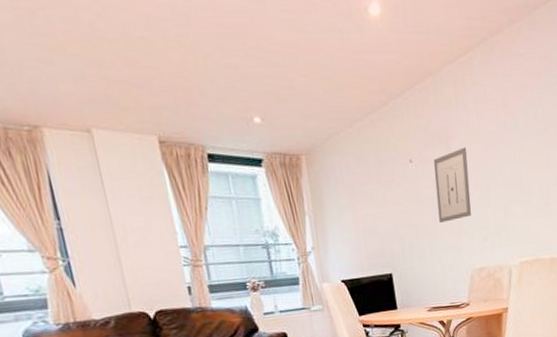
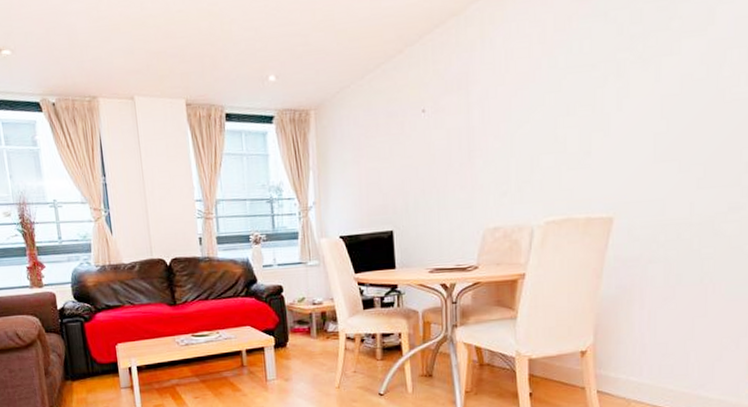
wall art: present [433,147,472,223] -> none [449,92,490,177]

